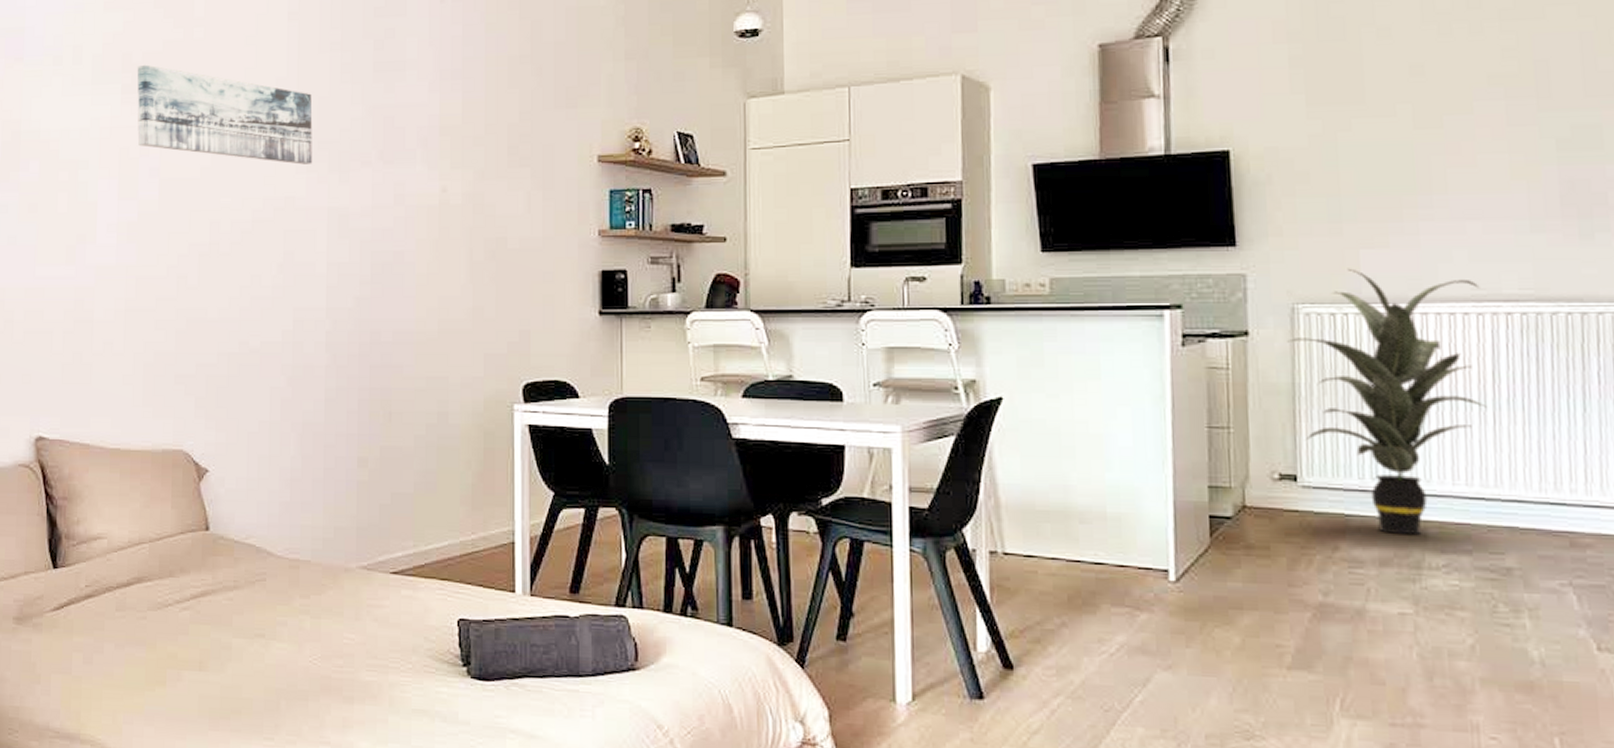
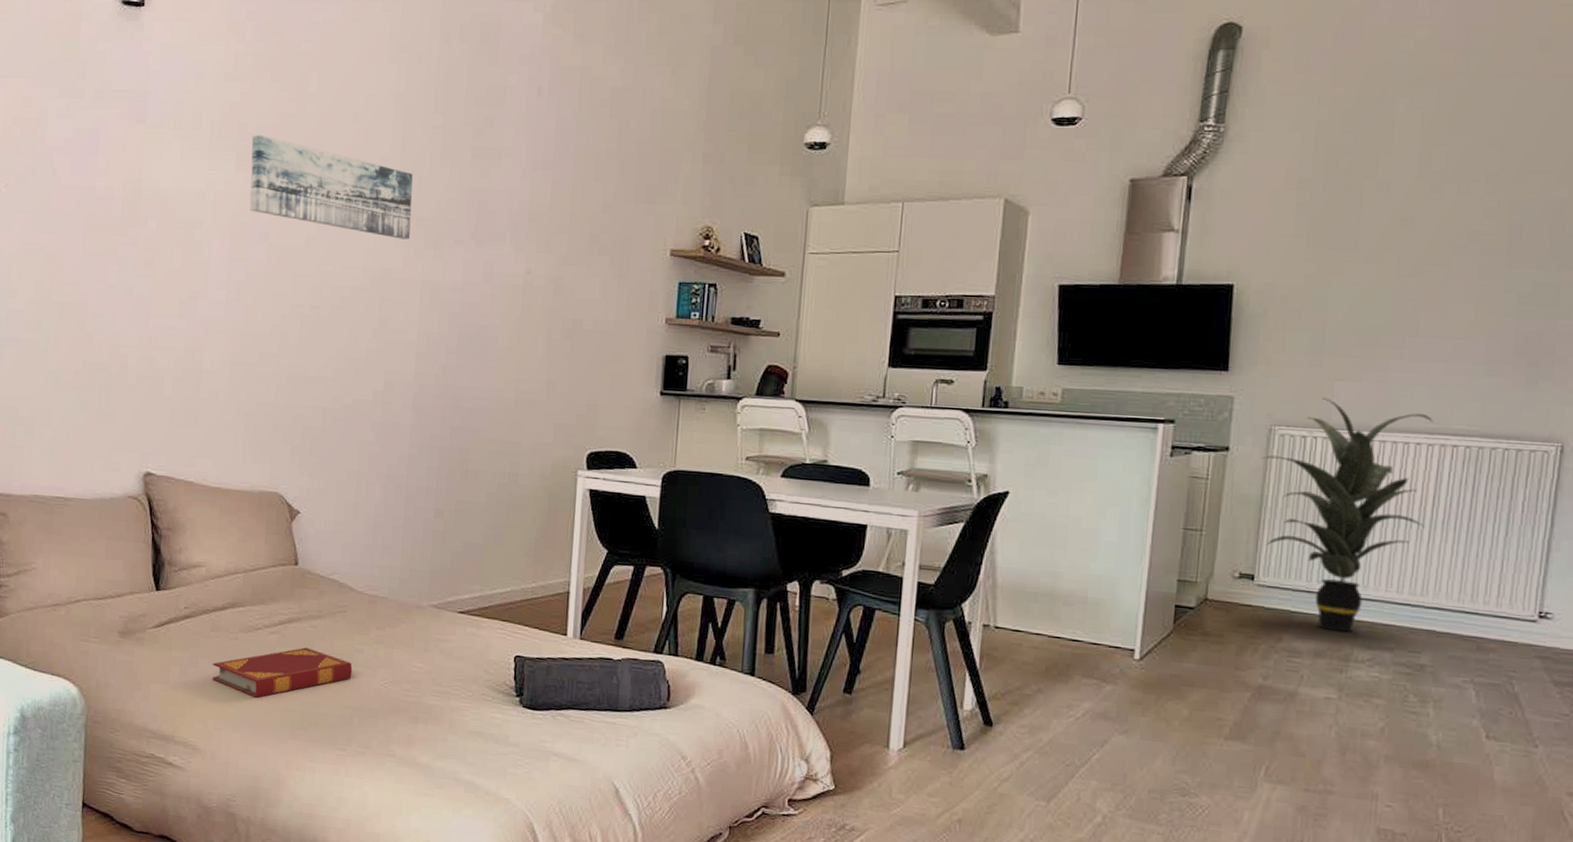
hardback book: none [119,623,276,685] -> present [212,647,353,698]

